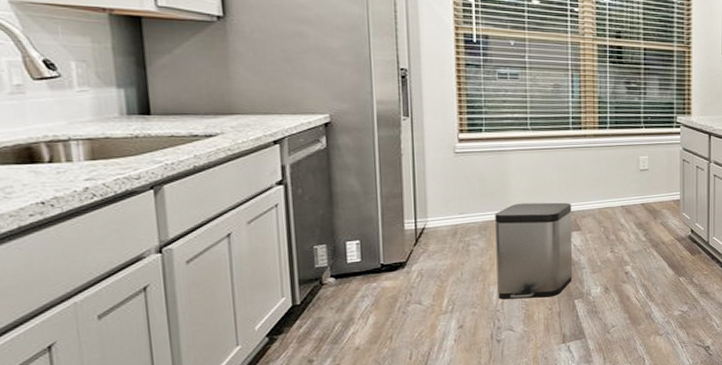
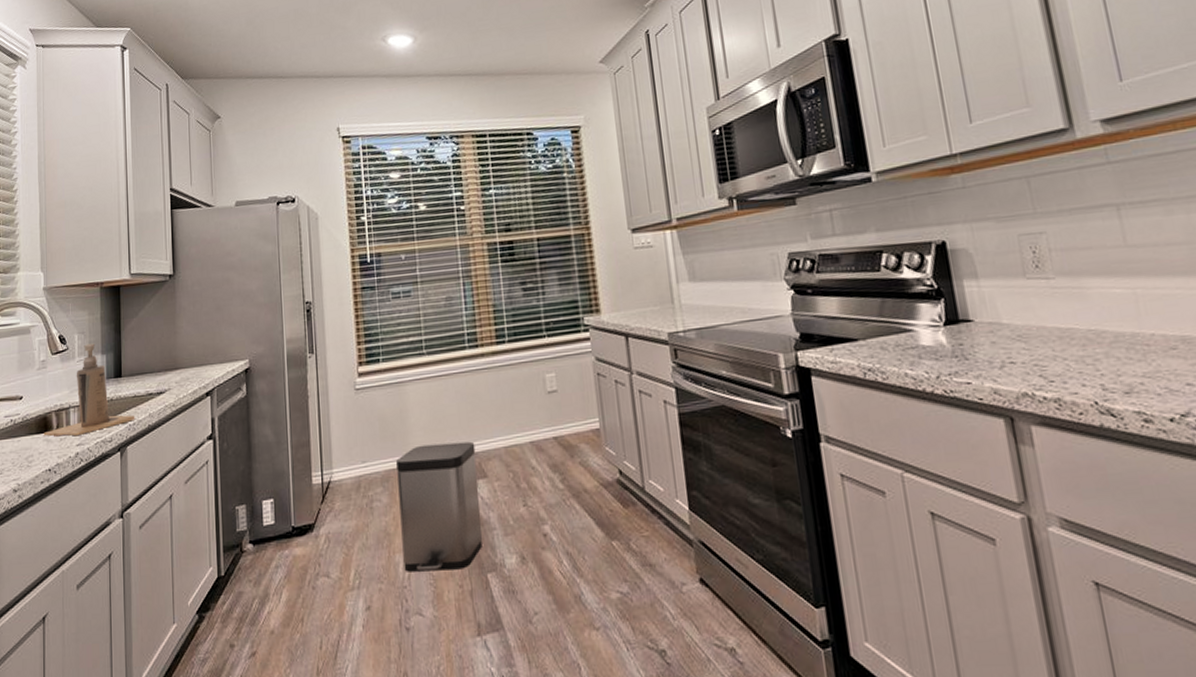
soap dispenser: none [27,74,174,171] -> present [43,343,135,437]

